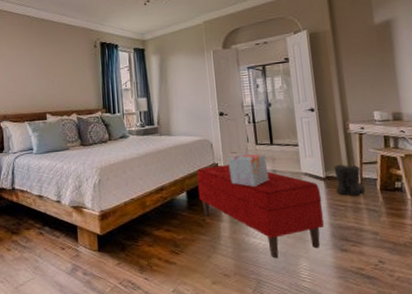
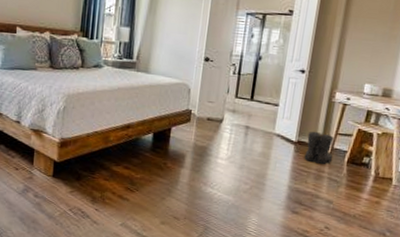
bench: present [196,165,324,258] -> none [164,112,288,209]
decorative box: present [228,153,269,186] -> none [201,104,242,139]

